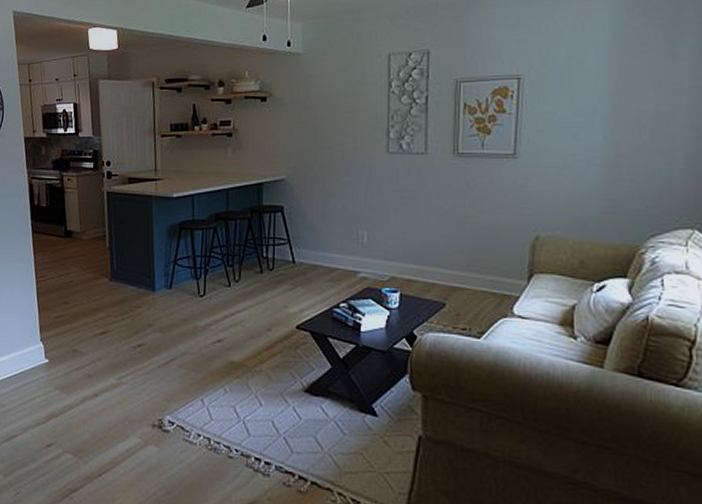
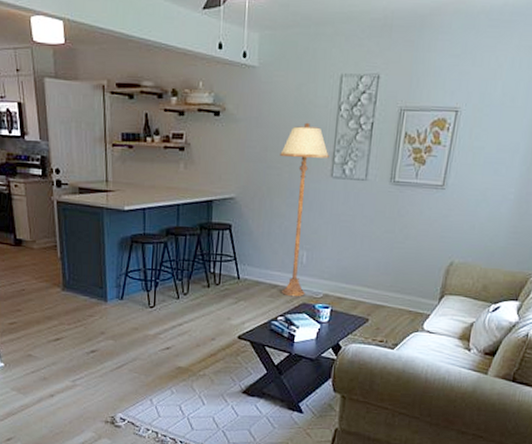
floor lamp: none [331,101,385,281] -> present [280,122,331,297]

